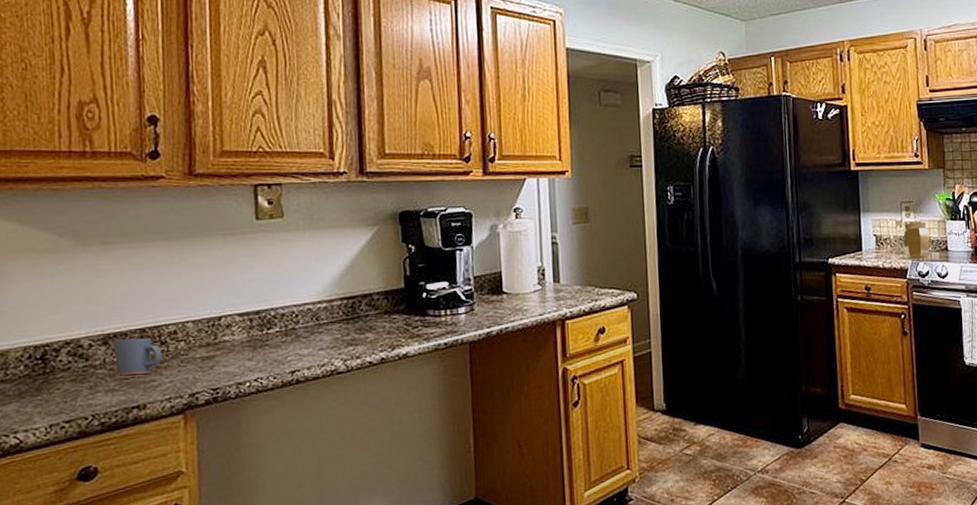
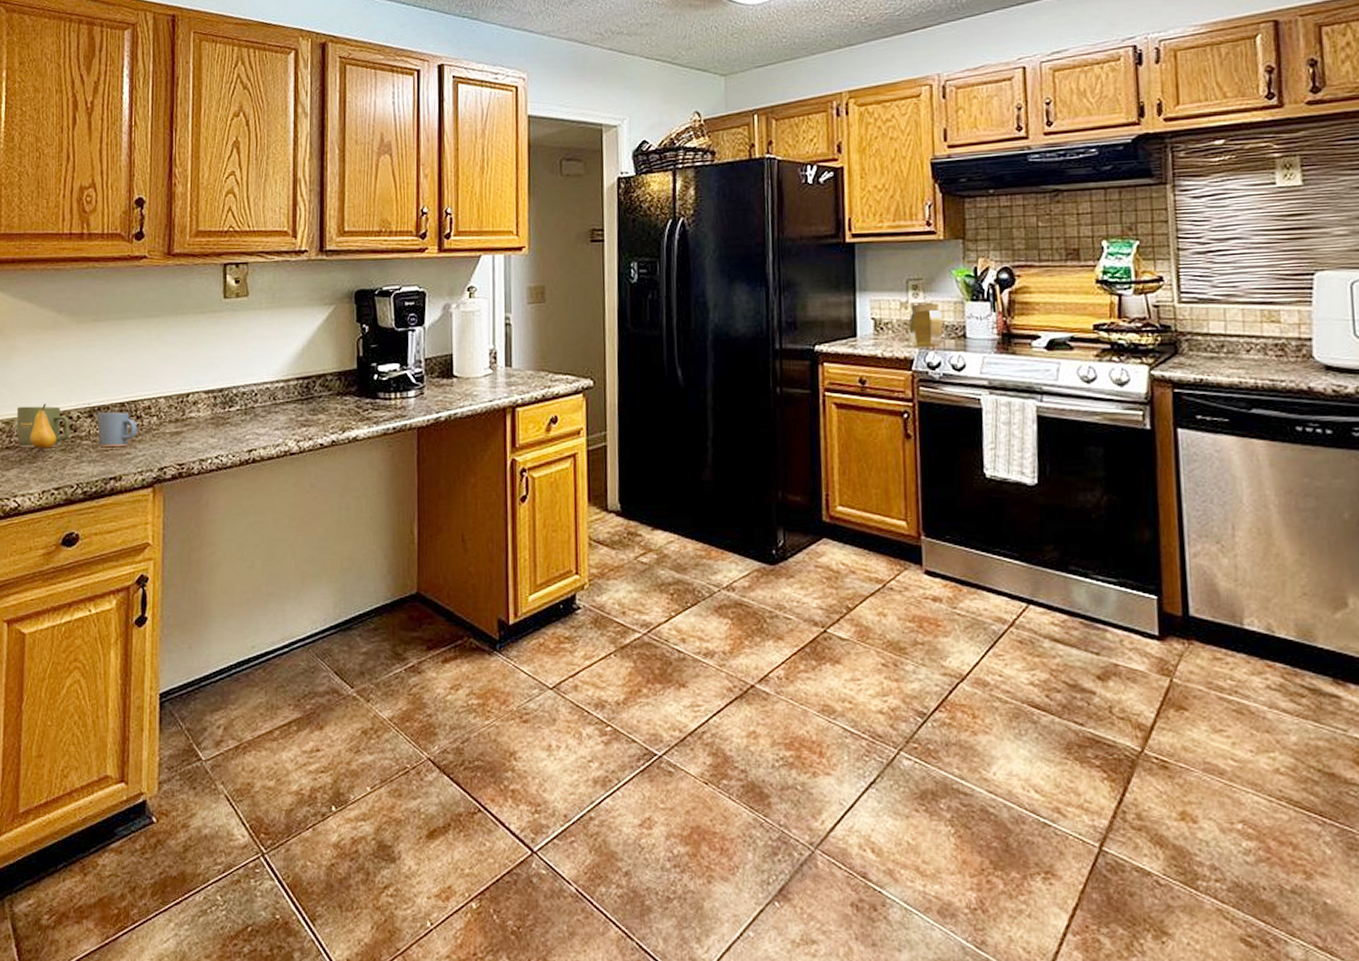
mug: none [13,335,81,381] -> present [17,406,70,448]
fruit: none [31,331,64,381] -> present [30,403,56,449]

